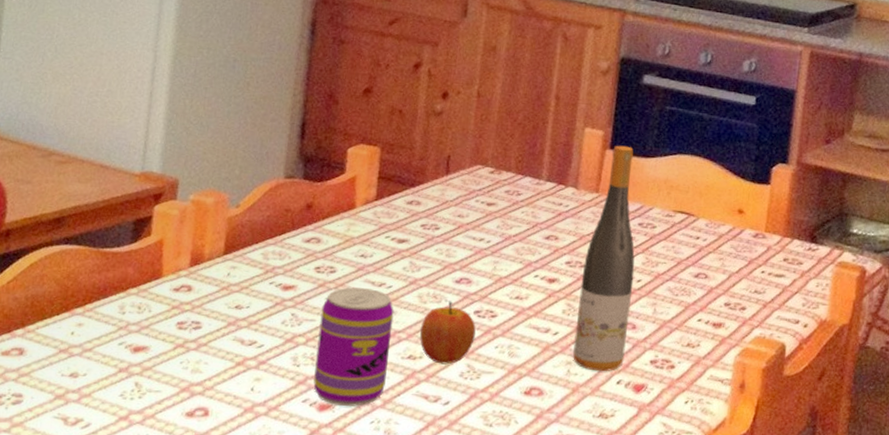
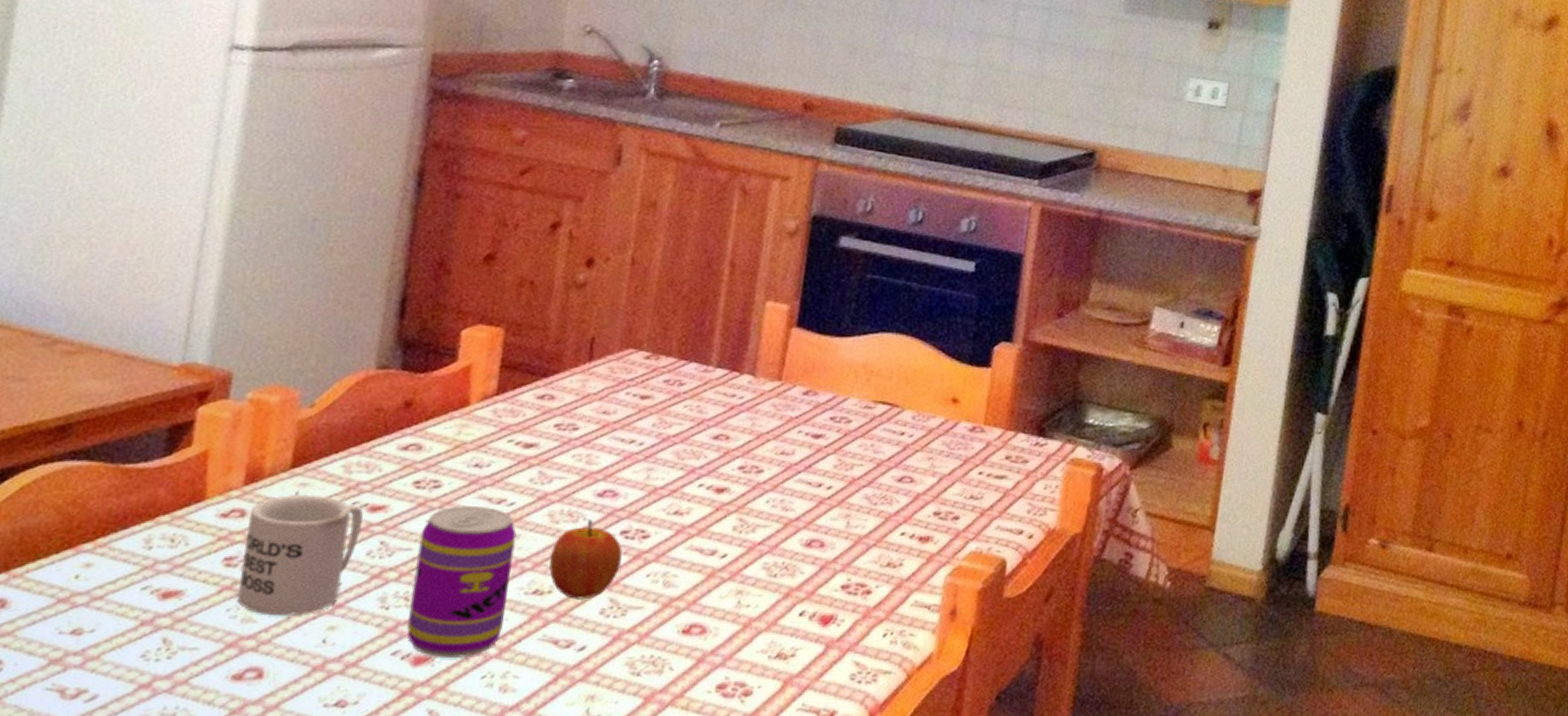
mug: none [188,275,278,369] -> present [237,495,363,615]
wine bottle: present [573,145,635,372] -> none [745,322,826,602]

